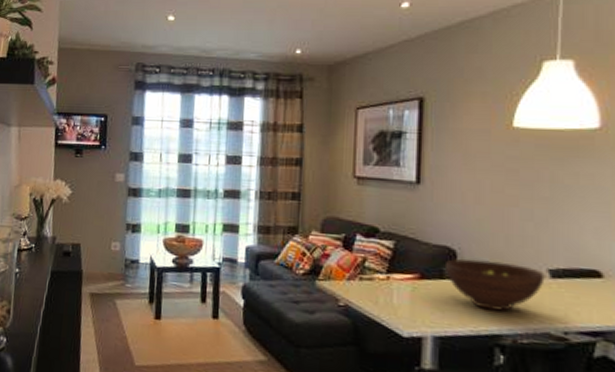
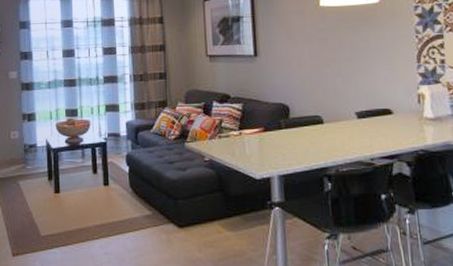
fruit bowl: present [444,259,545,312] -> none [281,110,354,150]

